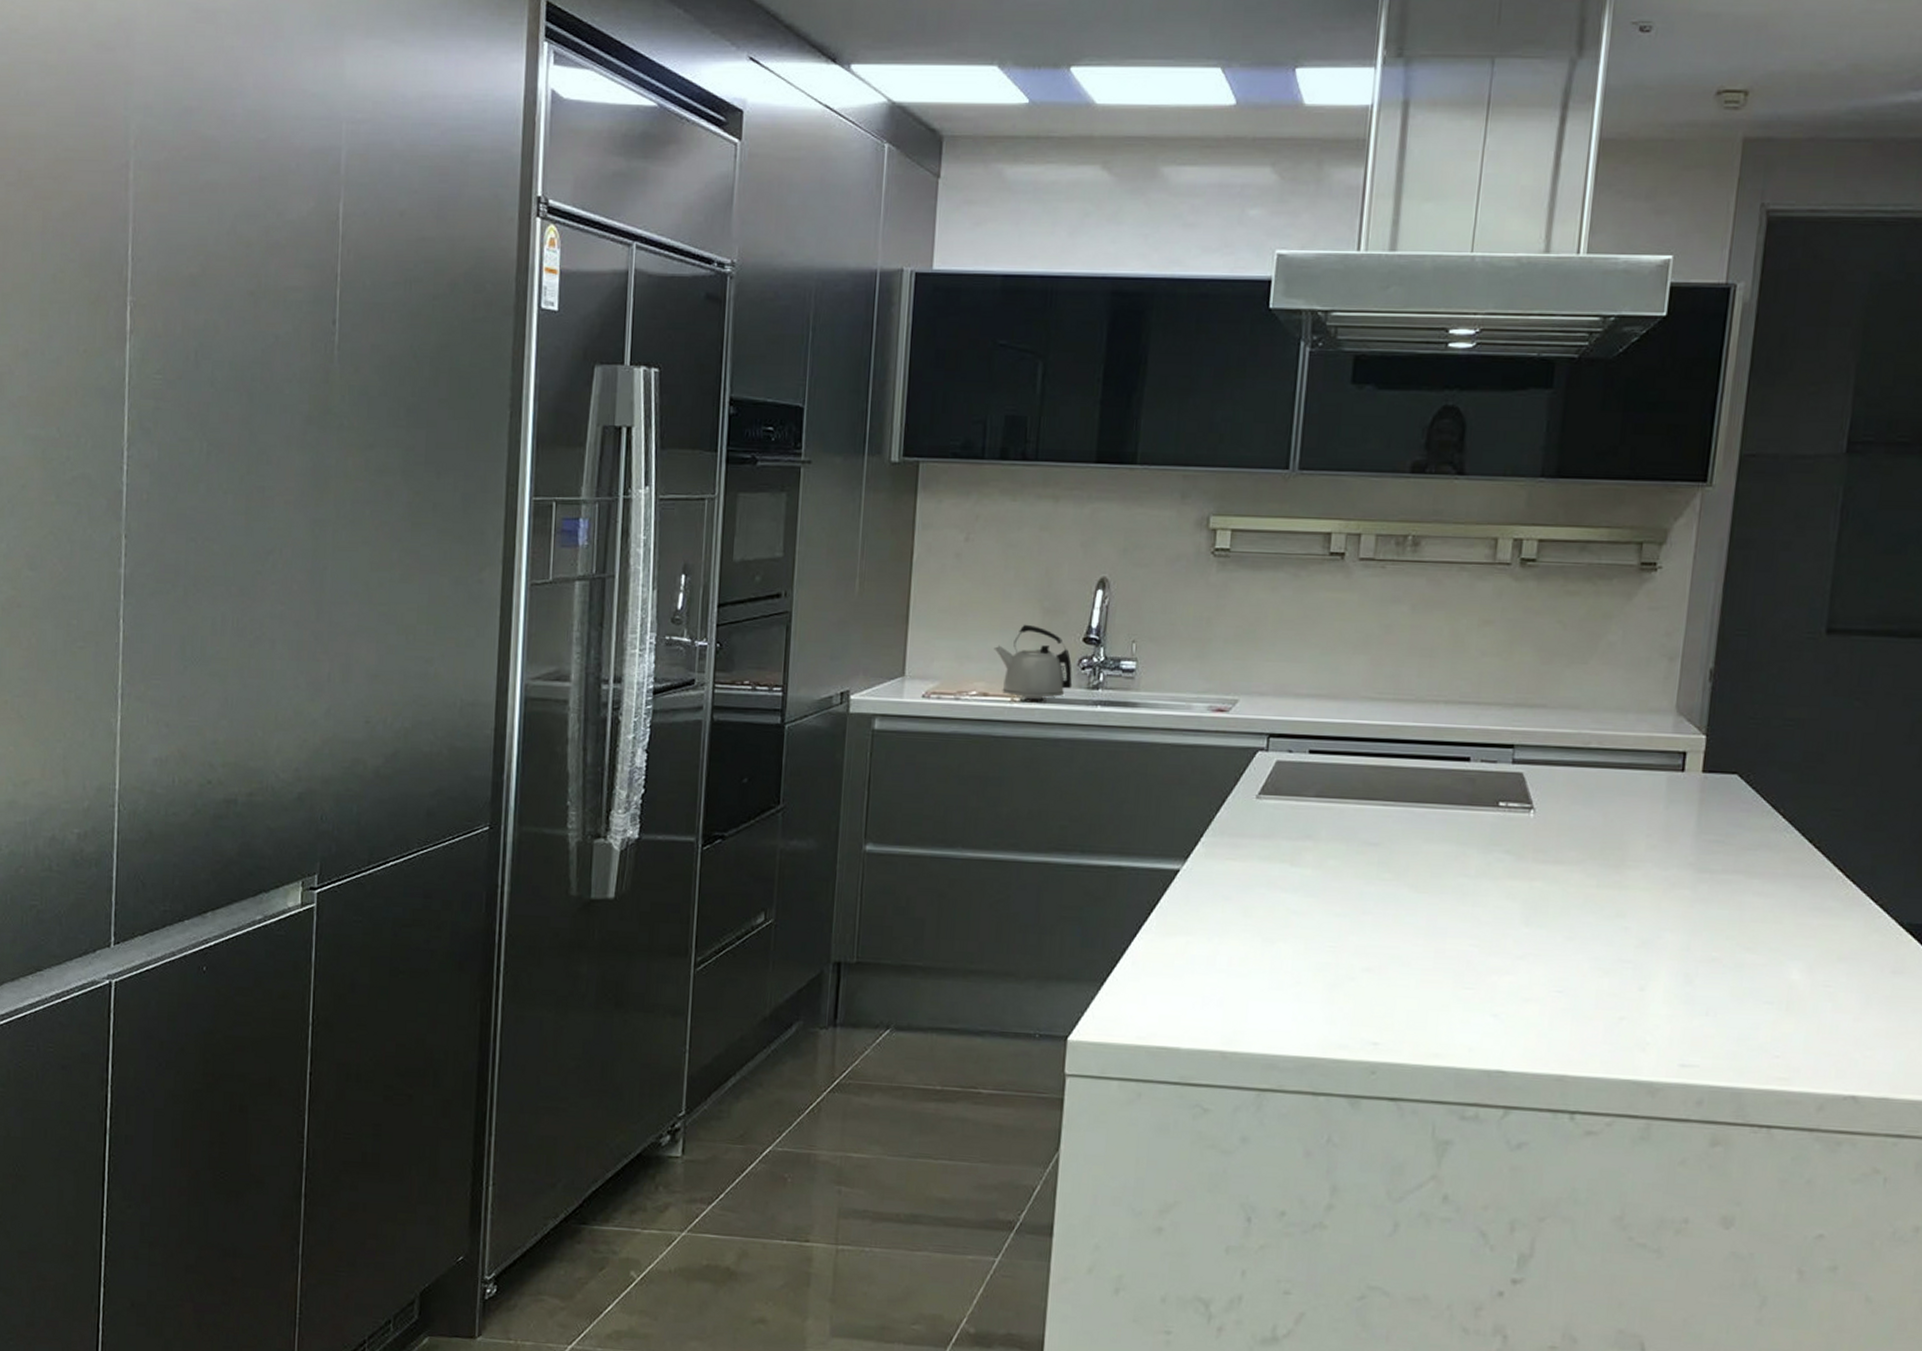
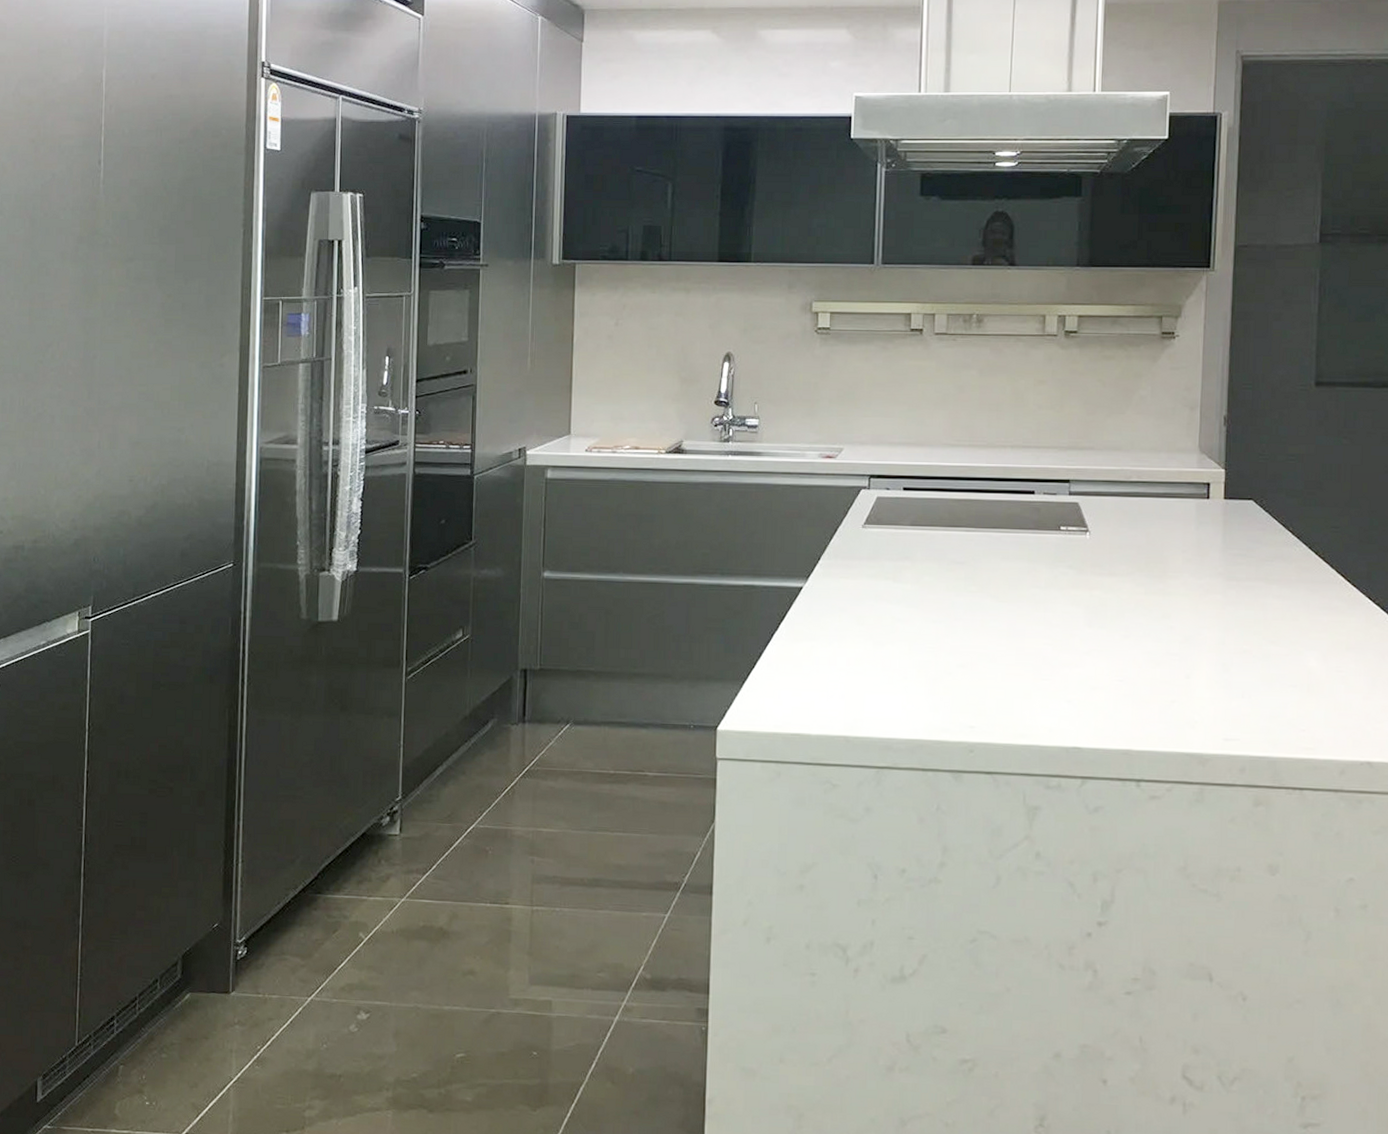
kettle: present [994,624,1073,700] -> none [642,391,708,452]

